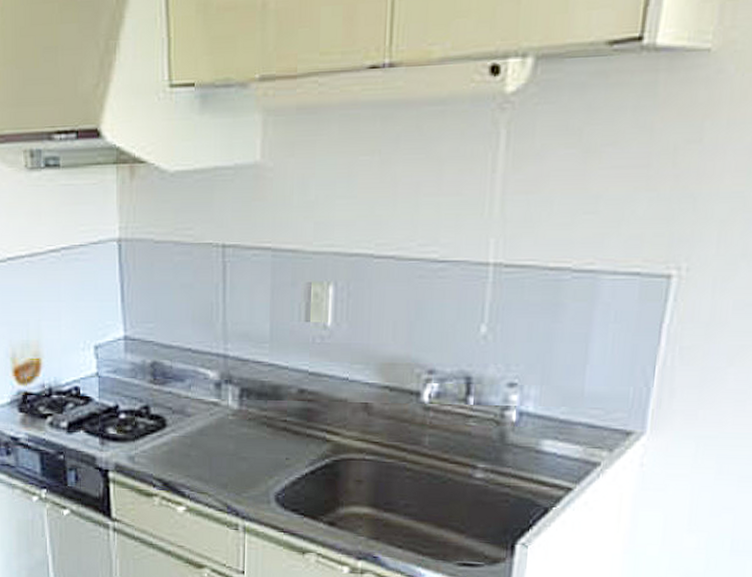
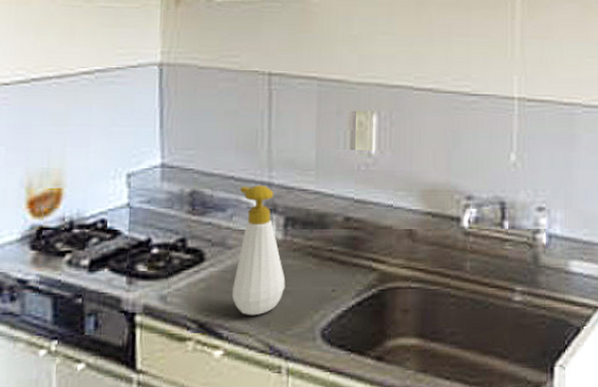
soap bottle: none [193,356,241,478] -> present [232,184,286,316]

